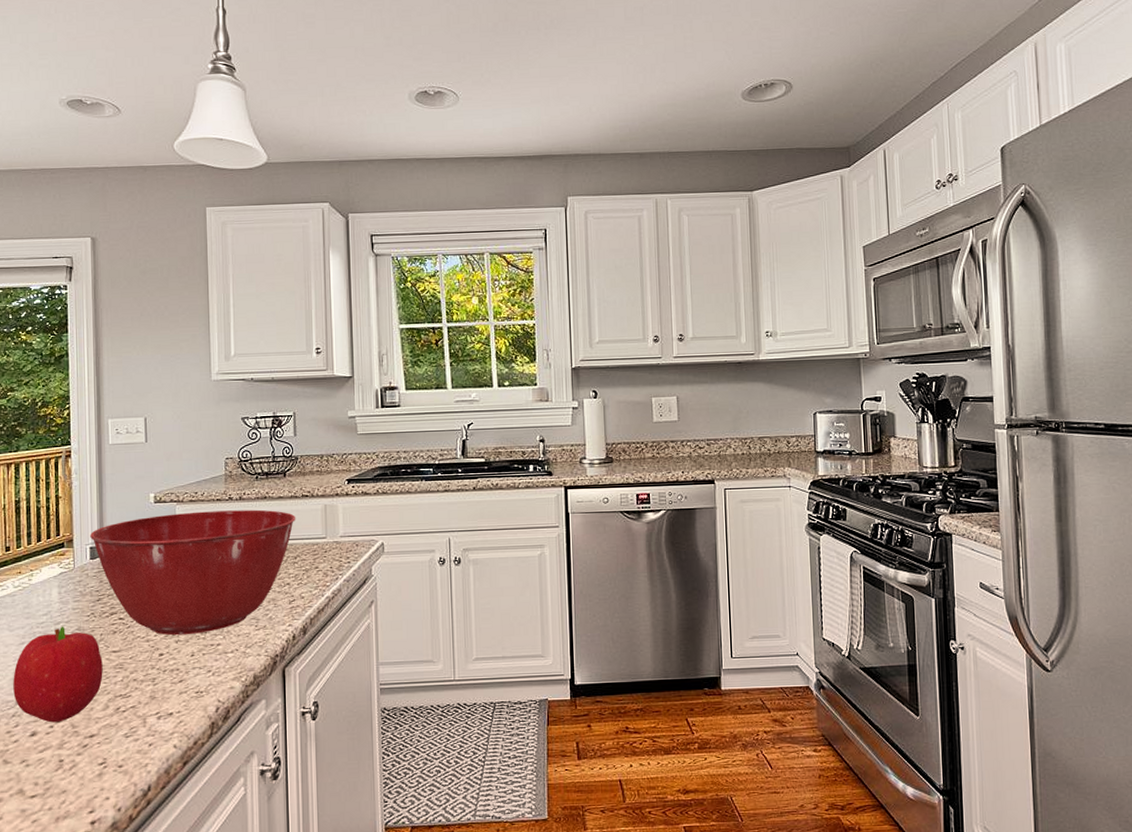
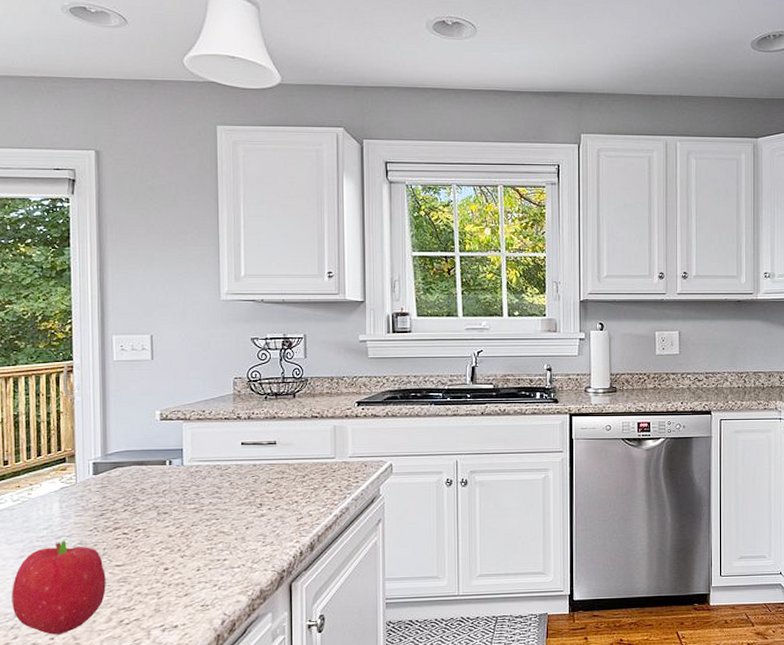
mixing bowl: present [90,509,296,636] -> none [93,429,305,551]

